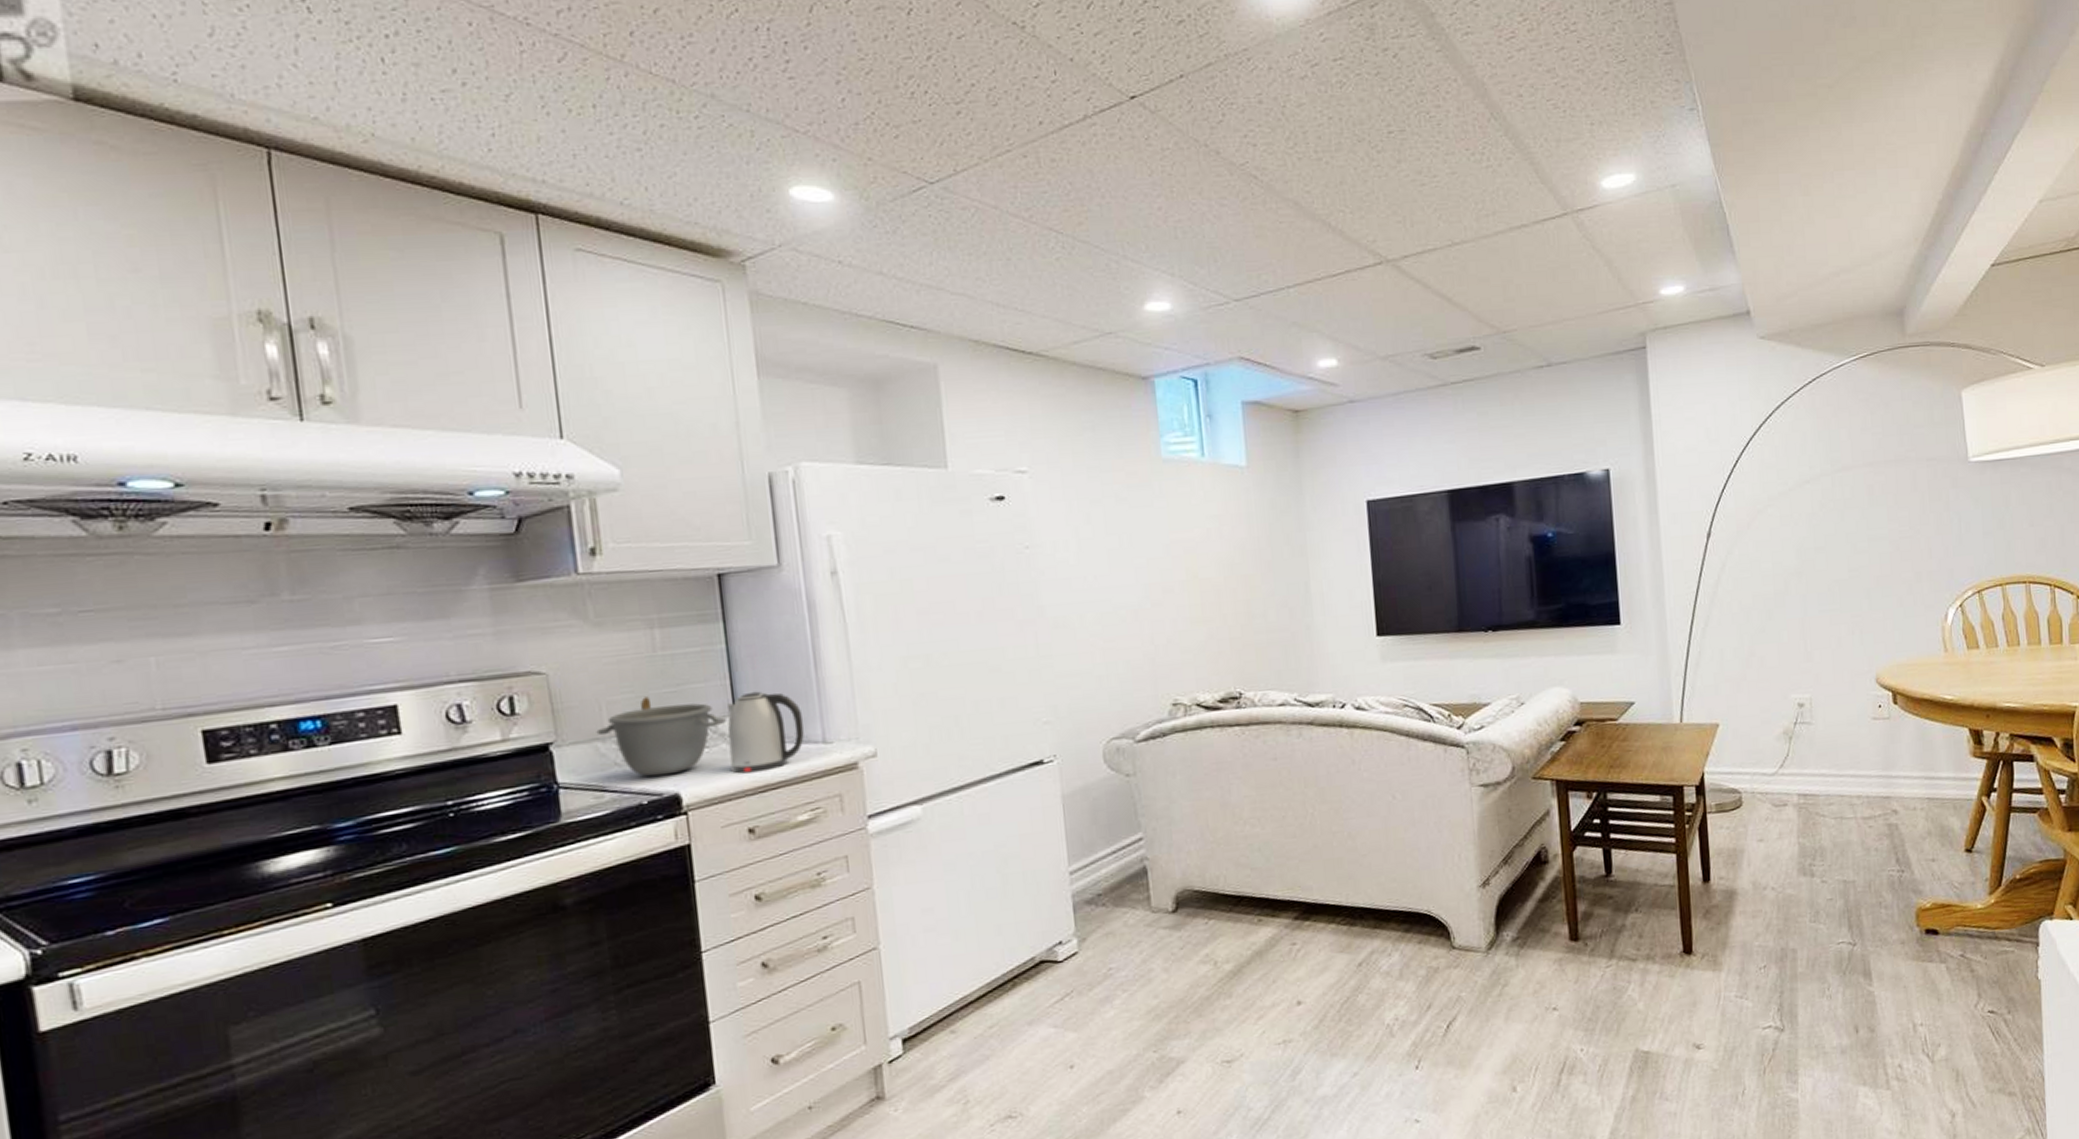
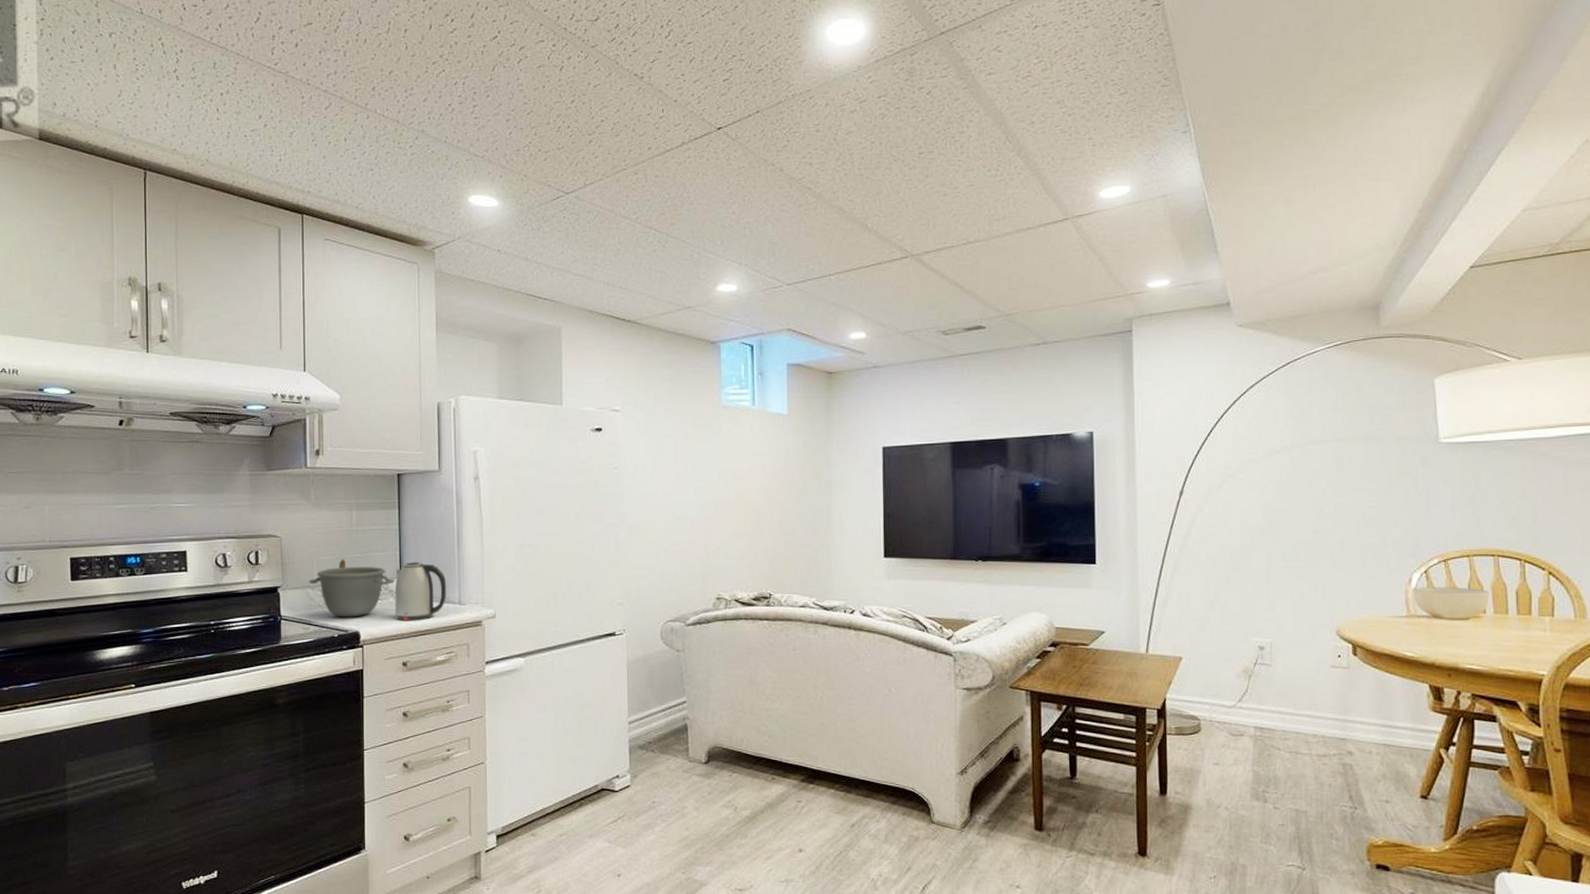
bowl: none [1948,619,2023,657] -> present [1411,587,1489,621]

